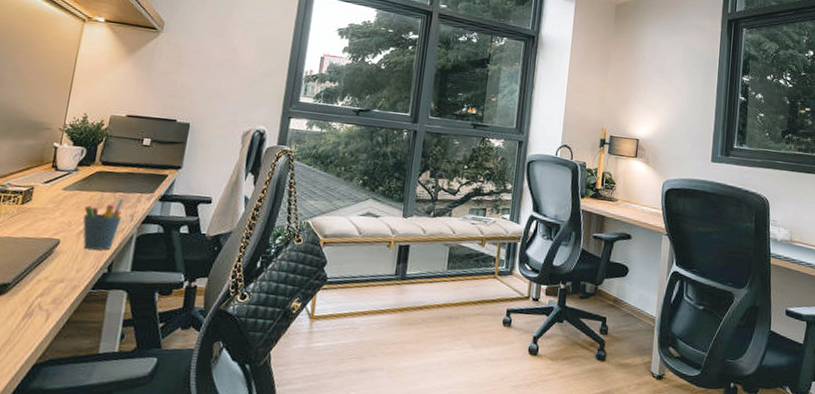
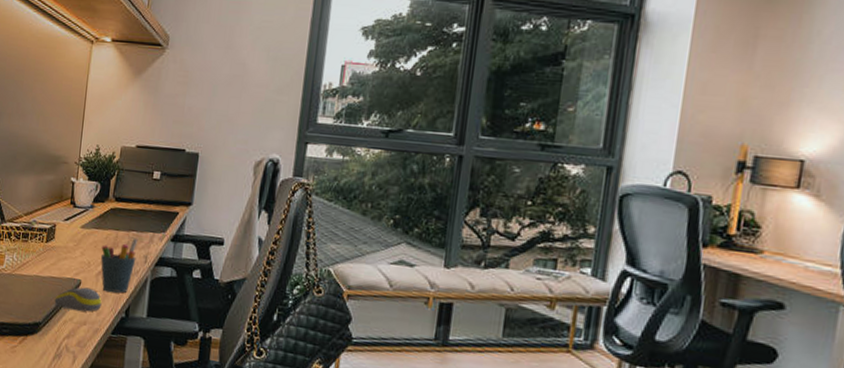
computer mouse: none [27,246,83,270] -> present [54,287,102,312]

